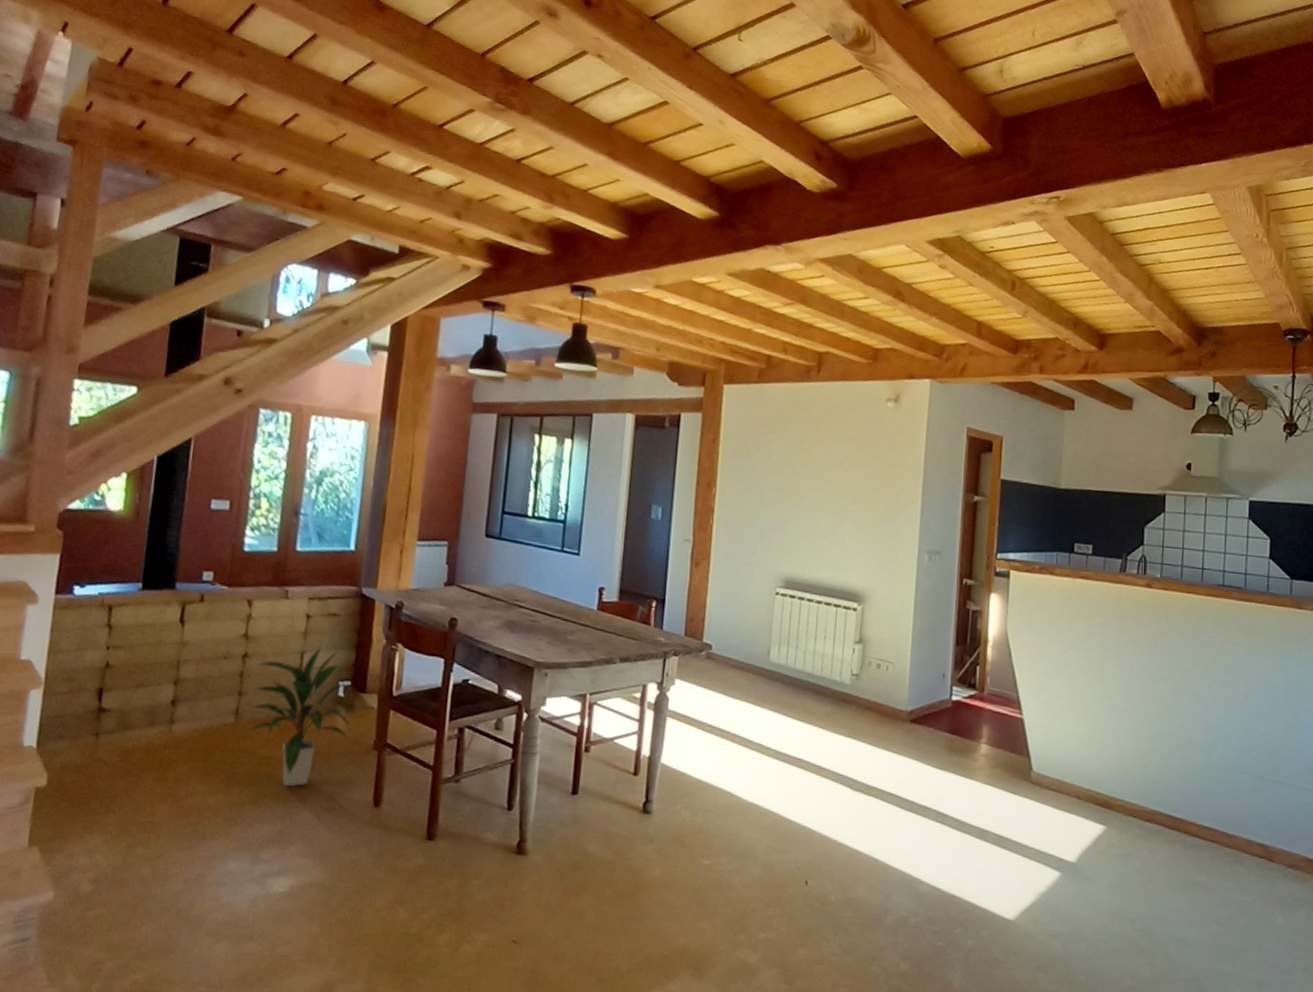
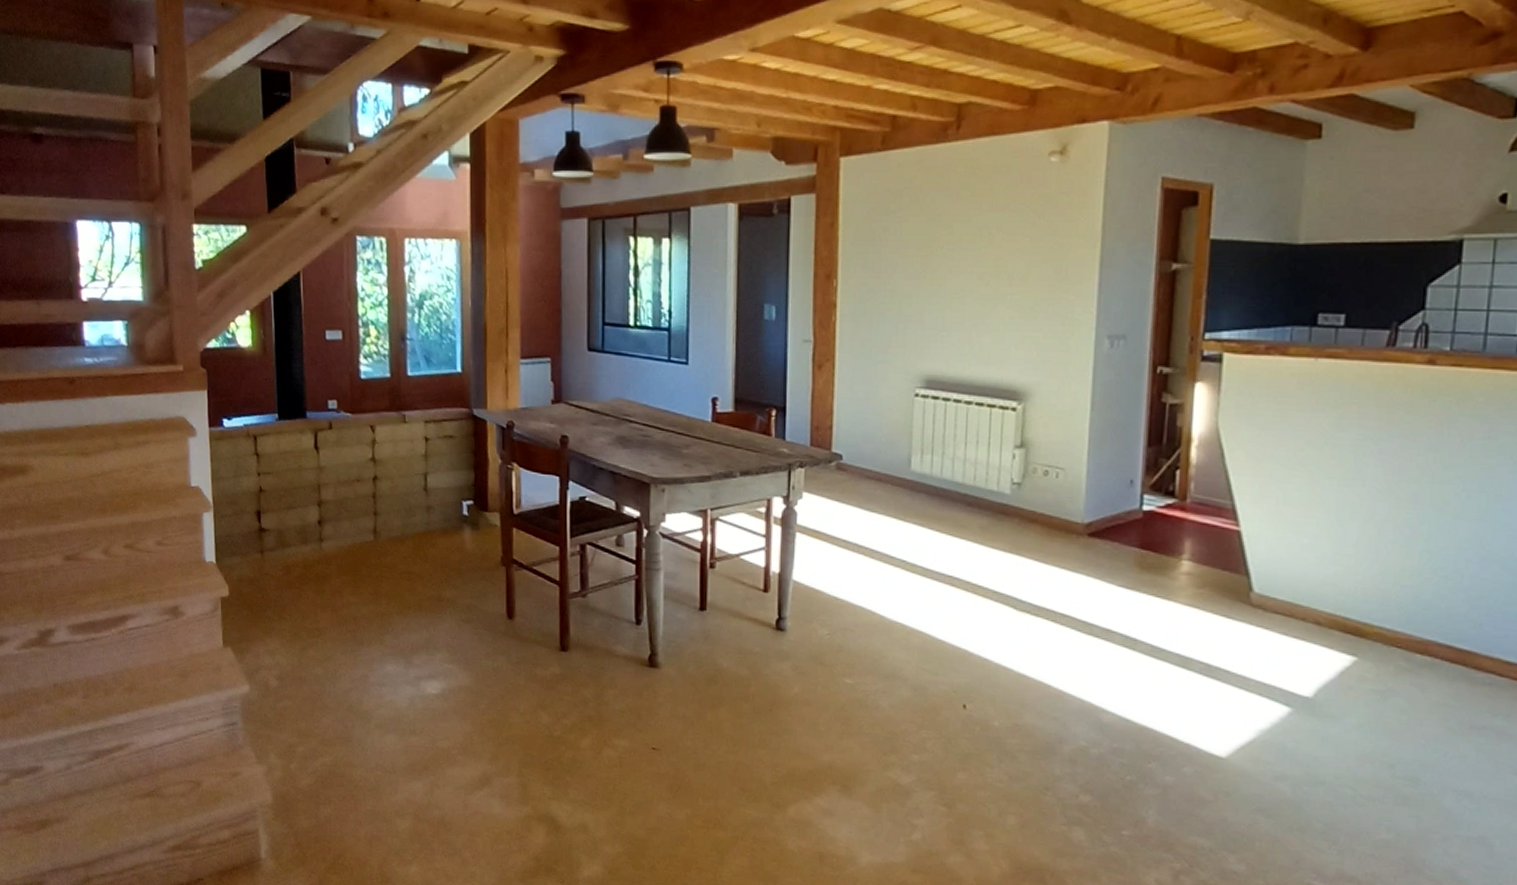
indoor plant: present [244,646,351,787] -> none [382,468,477,600]

